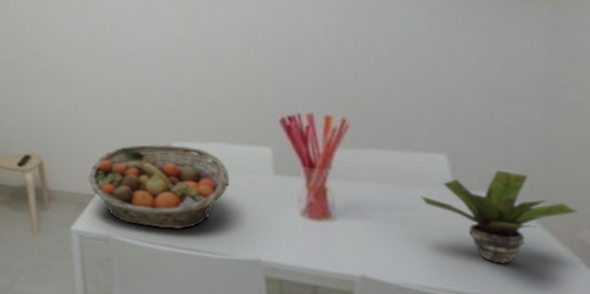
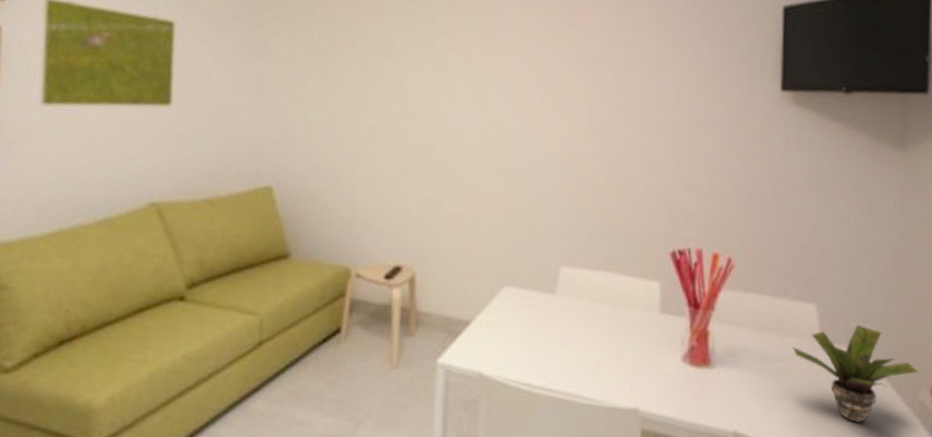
fruit basket: present [88,144,230,230] -> none [464,266,617,370]

